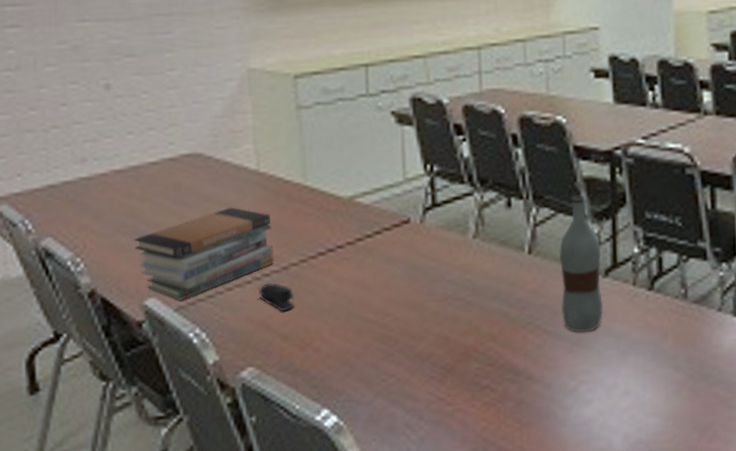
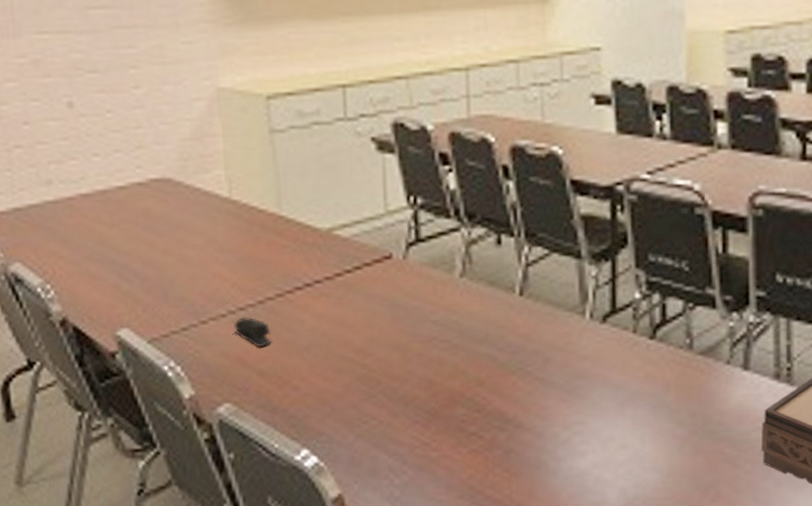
book stack: present [133,207,275,301] -> none [103,236,250,333]
bottle: present [559,195,603,333] -> none [553,234,600,382]

